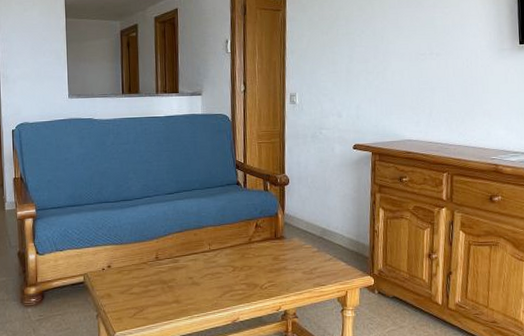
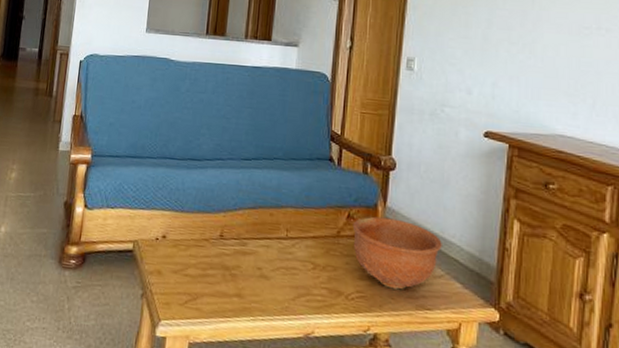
bowl: none [260,222,329,275] -> present [352,216,442,290]

